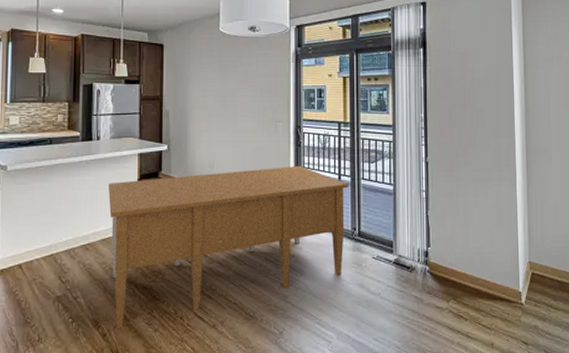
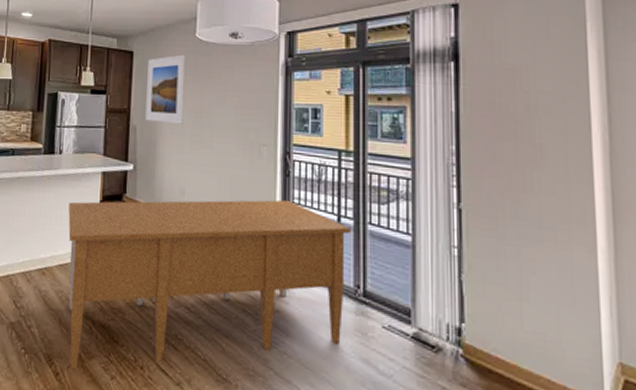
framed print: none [177,46,212,107] -> present [145,54,186,124]

